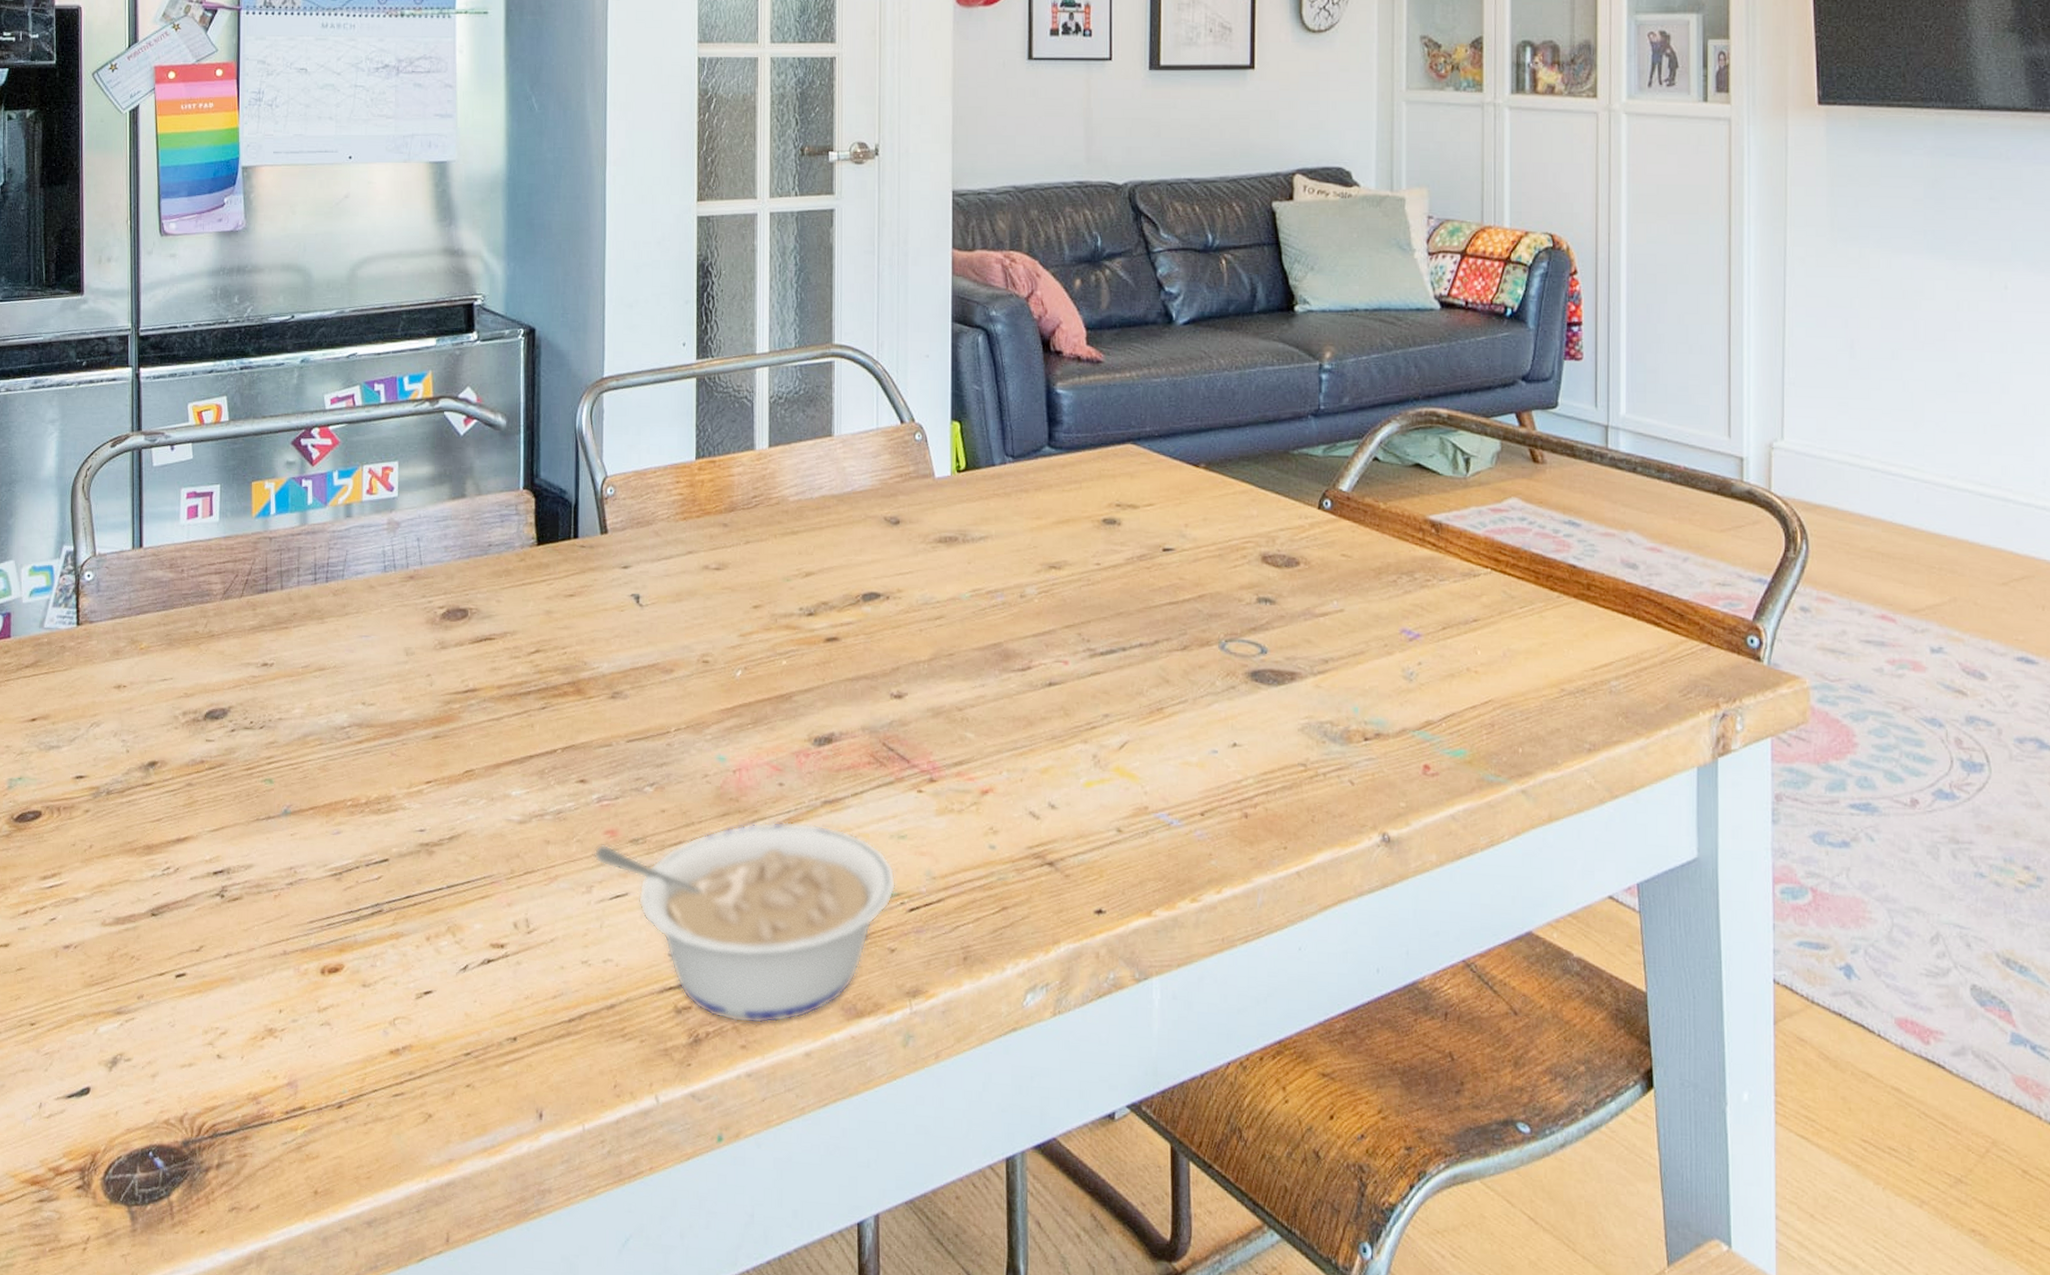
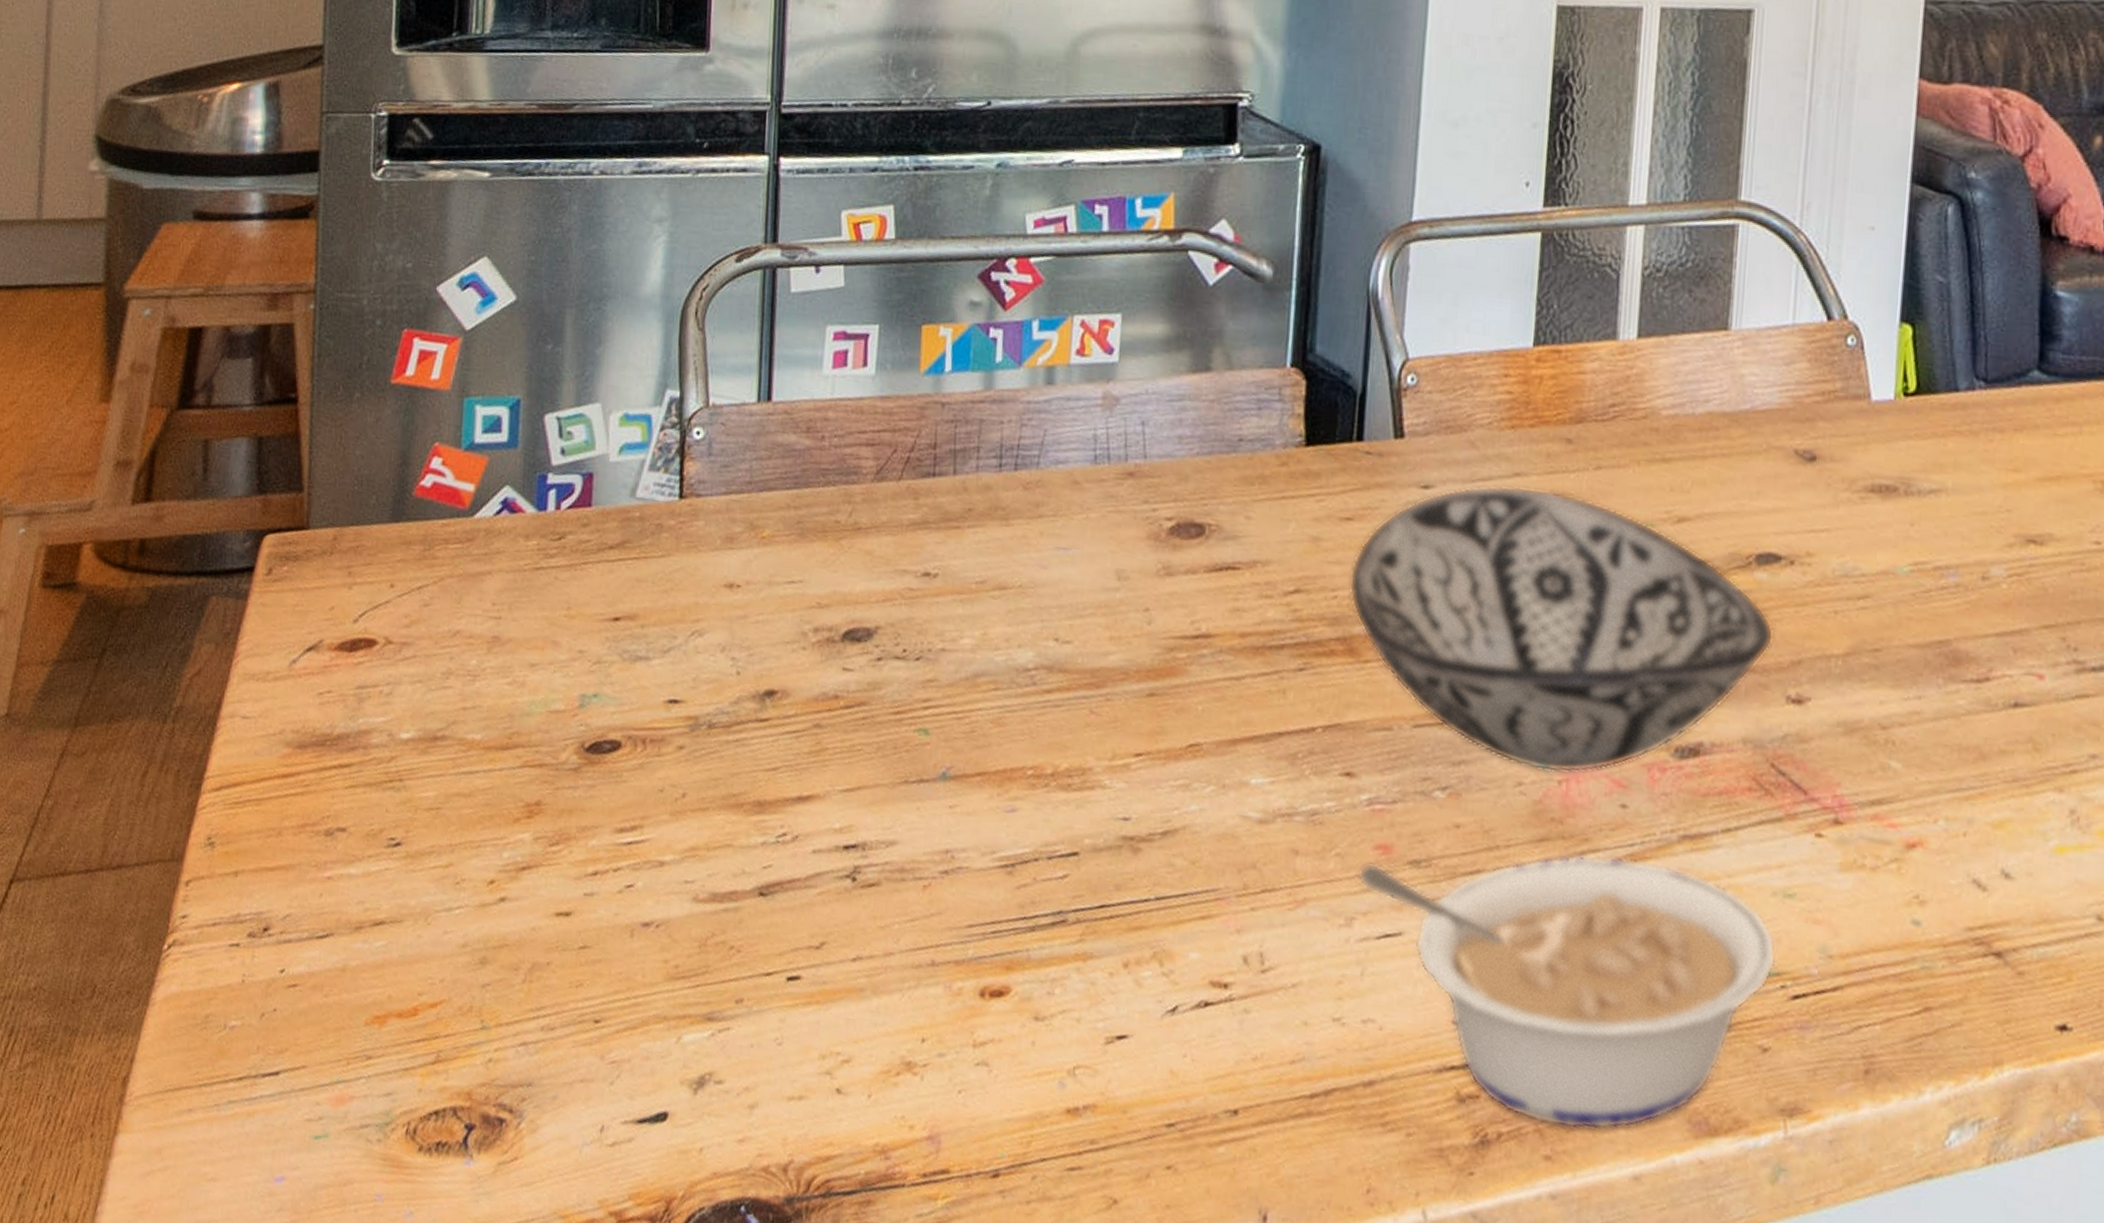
decorative bowl: none [574,560,879,765] -> present [1349,485,1774,774]

